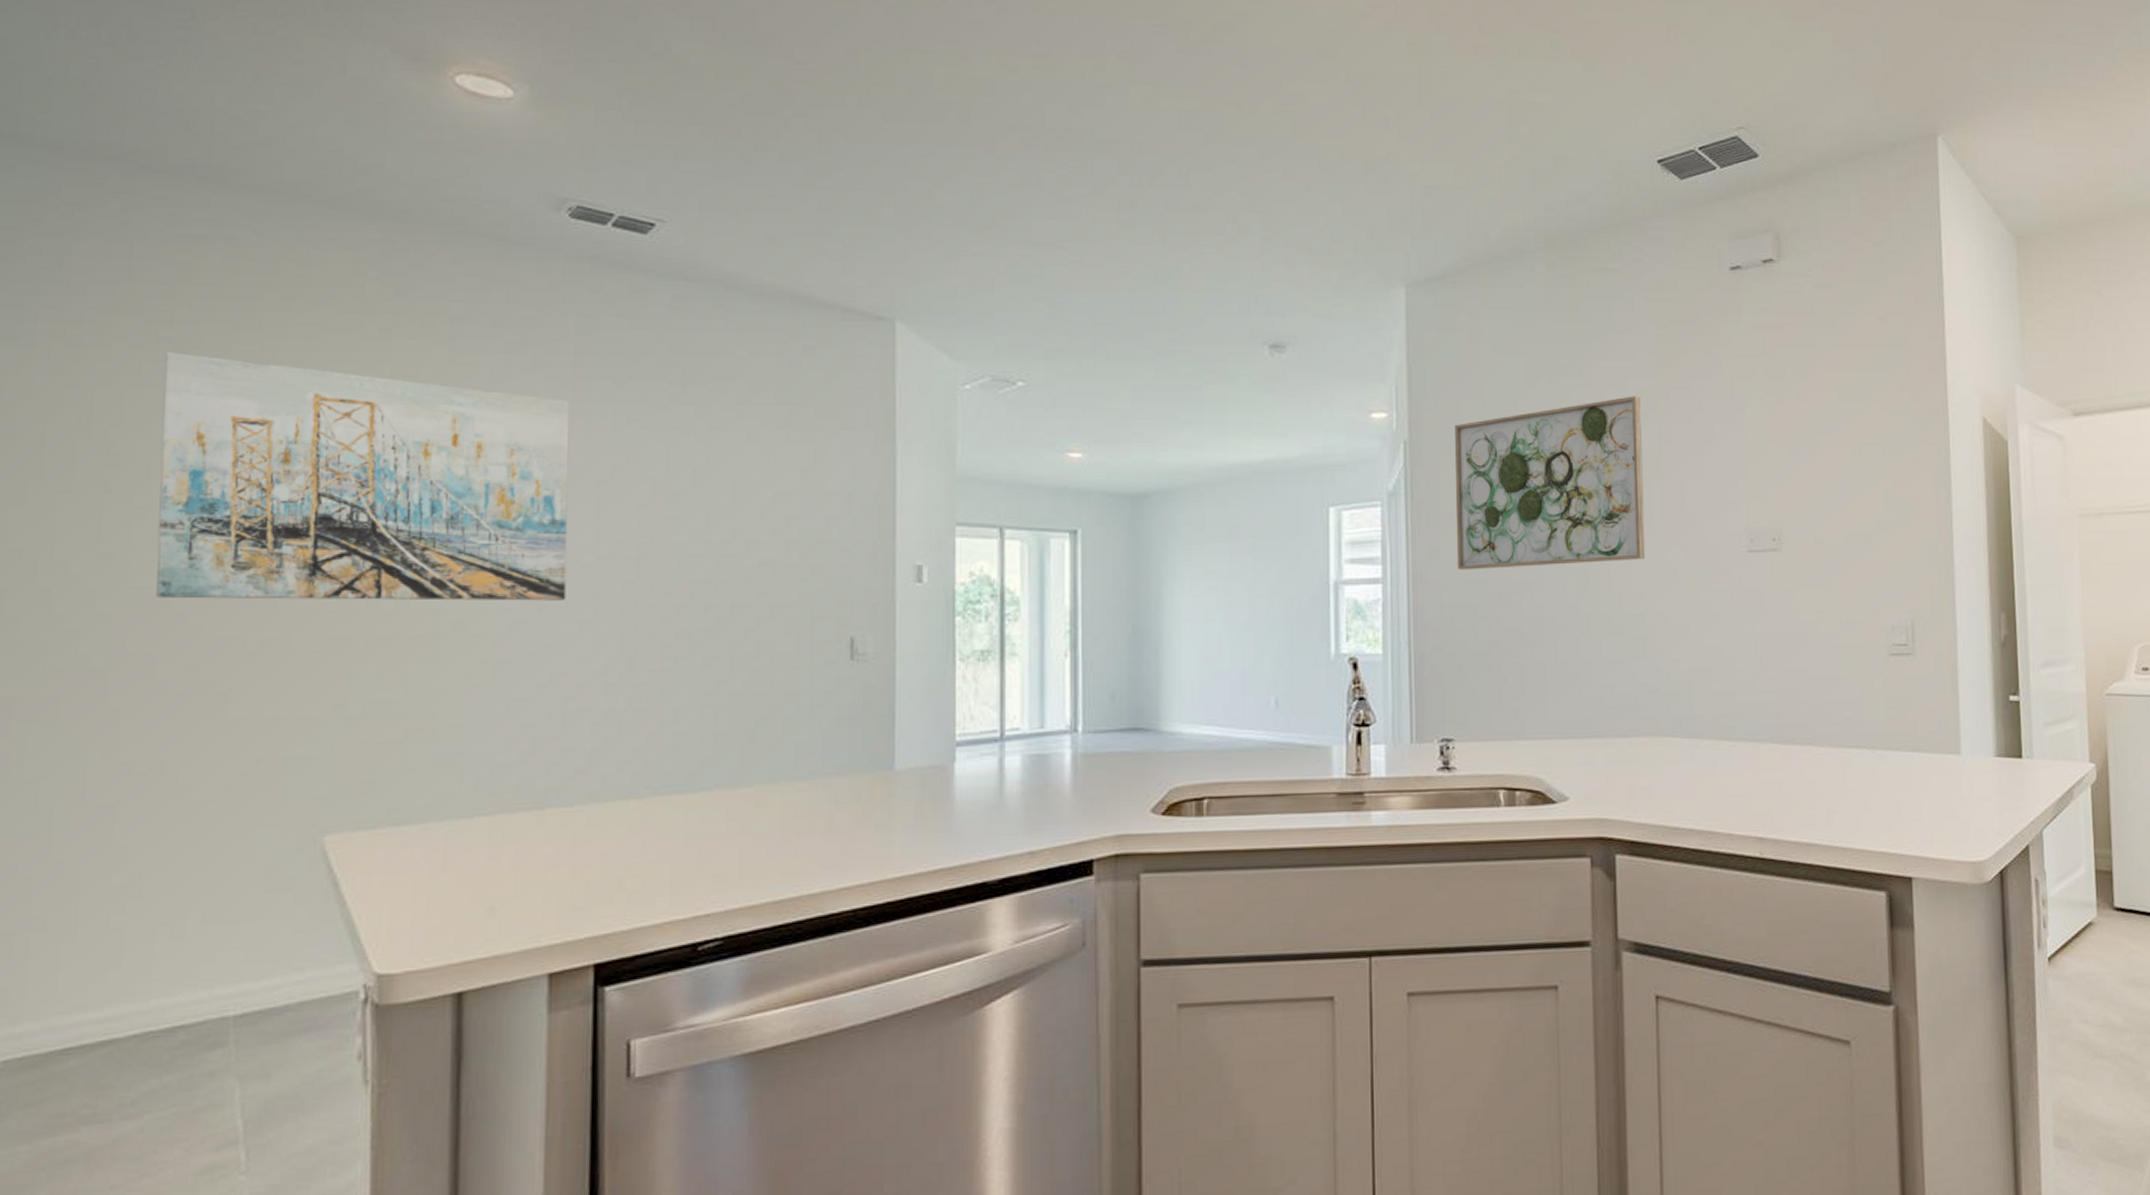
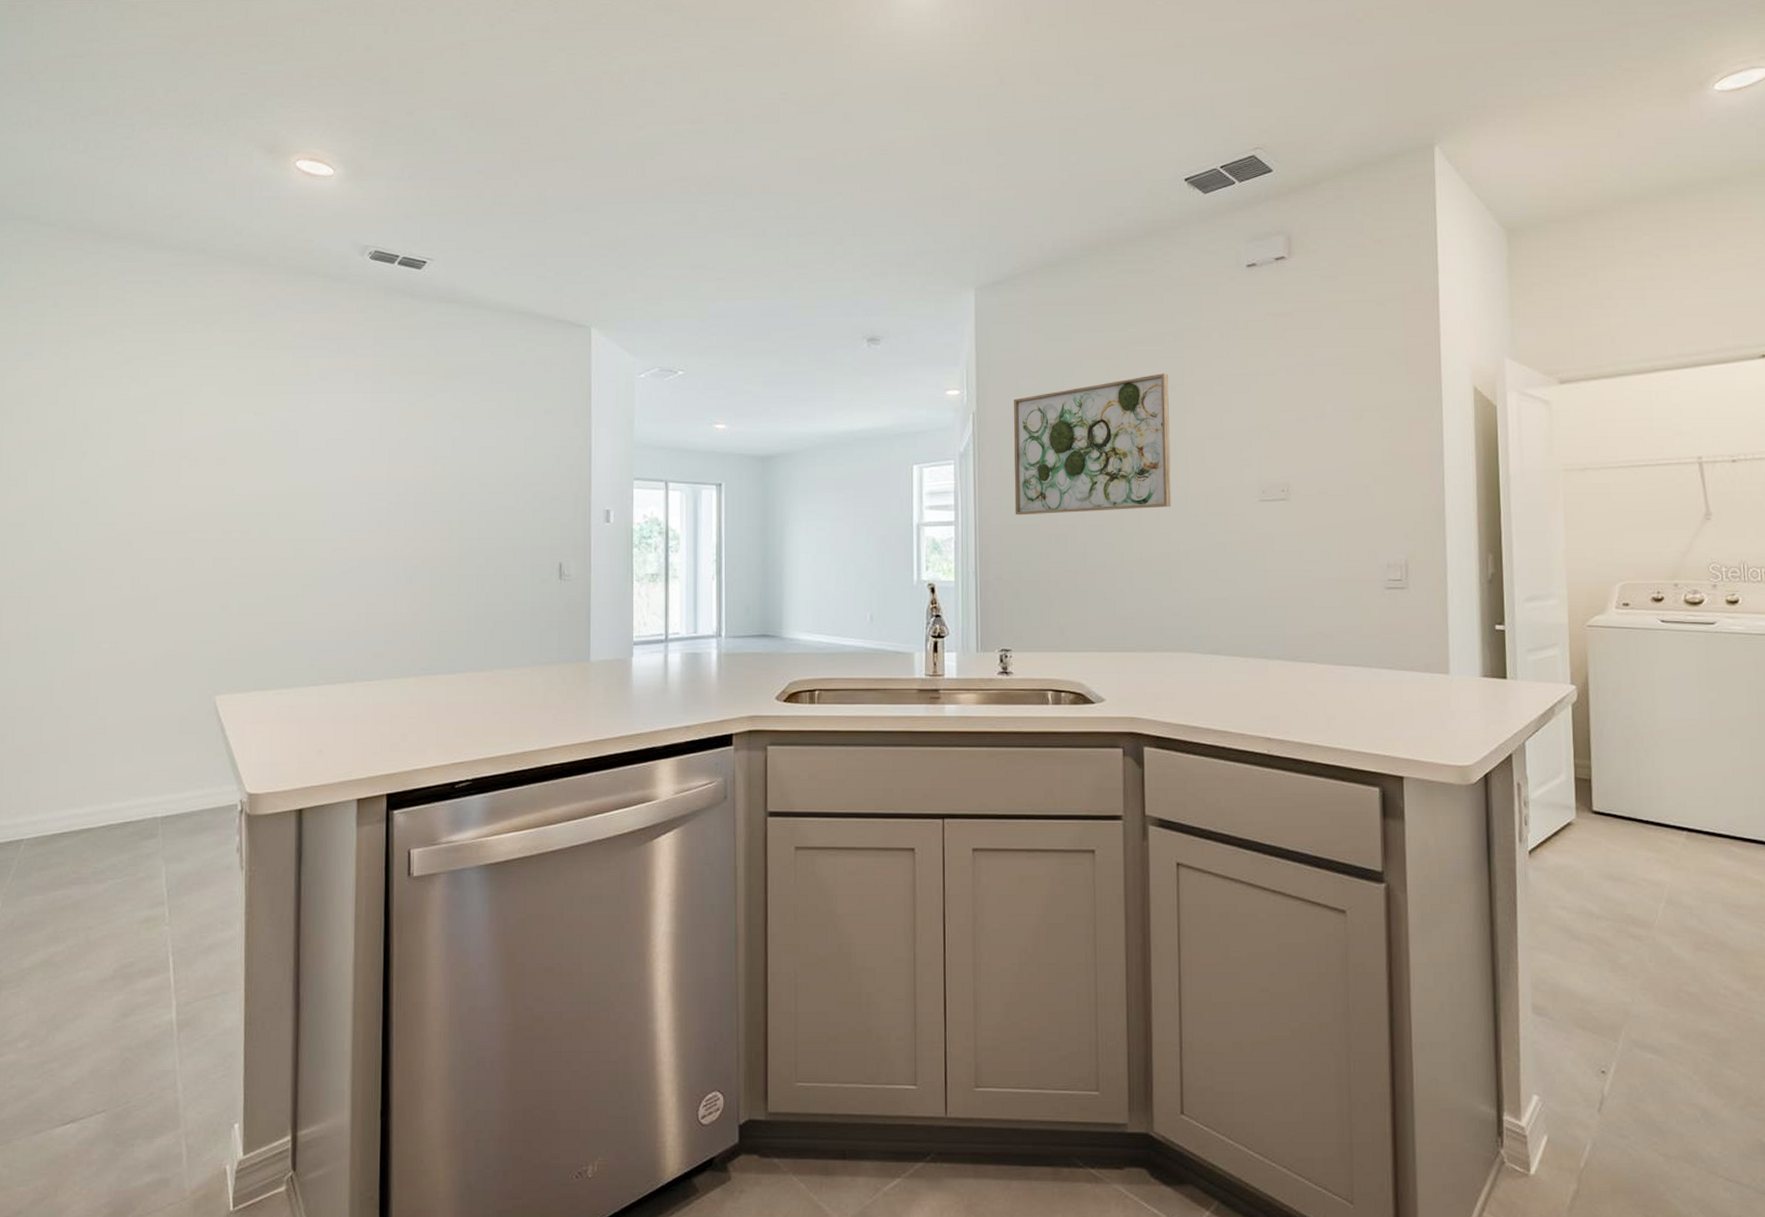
wall art: present [156,351,570,601] -> none [114,361,371,534]

